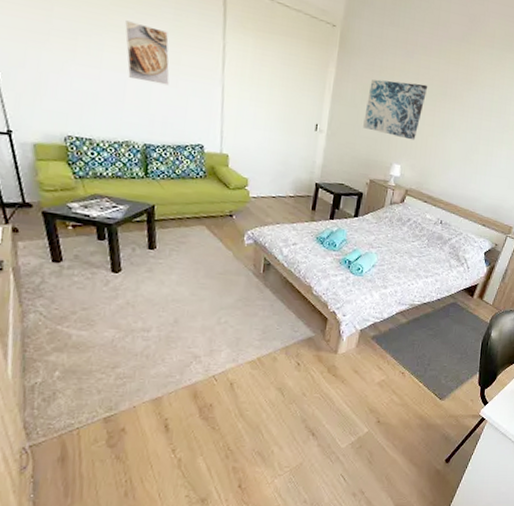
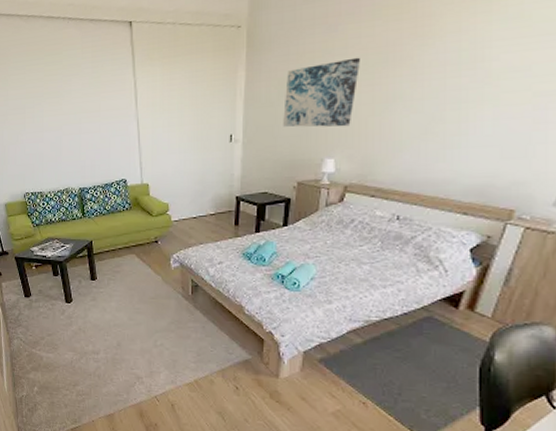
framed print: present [125,20,169,86] -> none [57,84,93,134]

